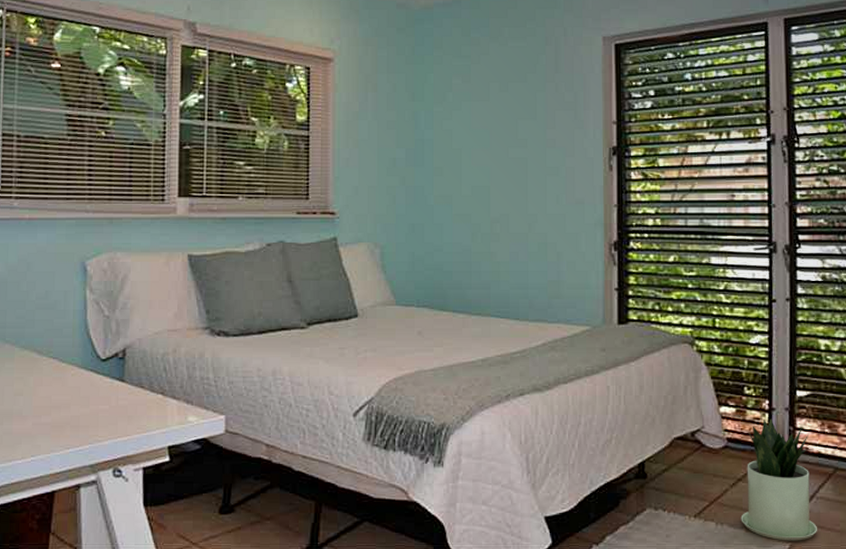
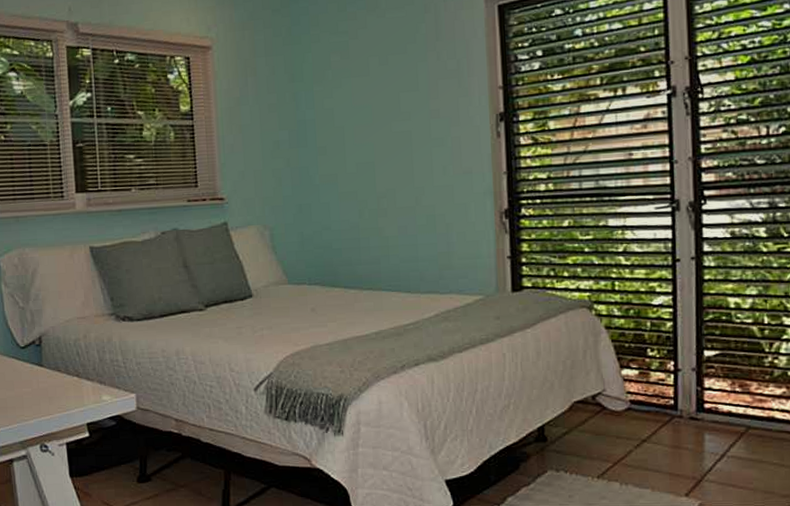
planter: present [740,418,817,541] -> none [646,379,728,500]

